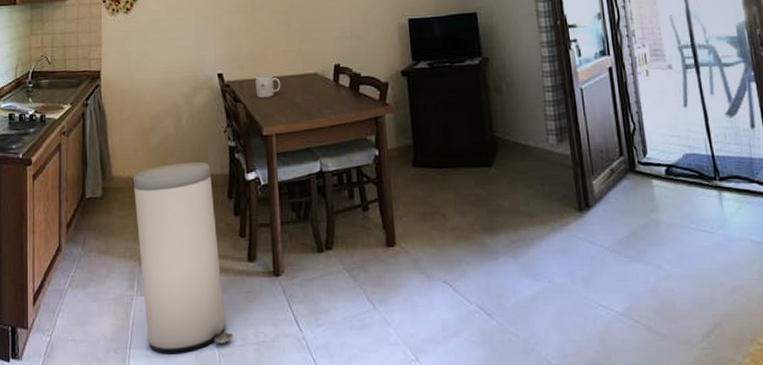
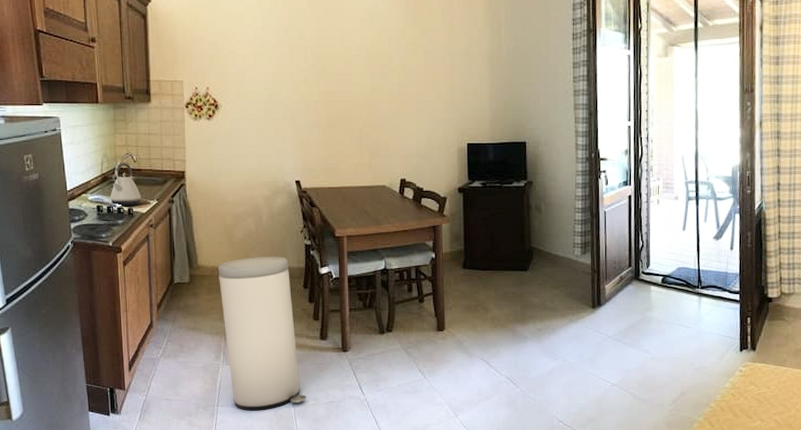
kettle: none [23,65,55,114] -> present [110,163,142,207]
mug: present [255,74,281,98] -> none [329,184,353,204]

